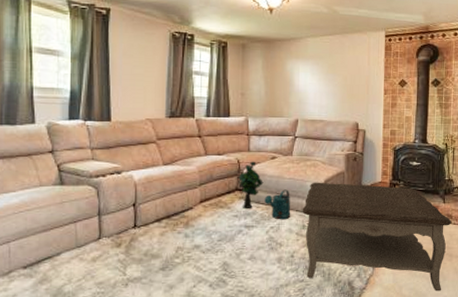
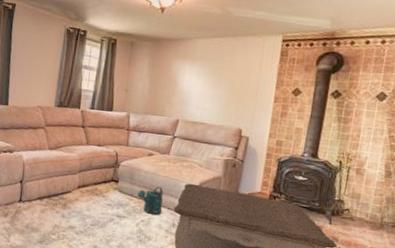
decorative plant: present [236,161,264,208] -> none [113,155,139,200]

